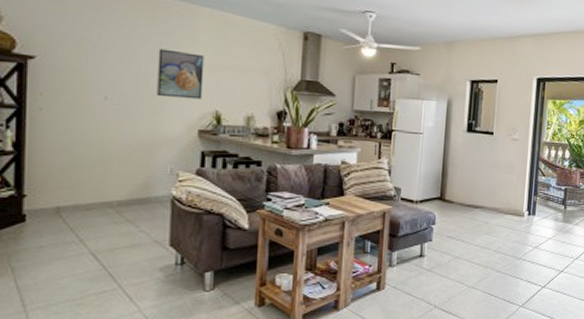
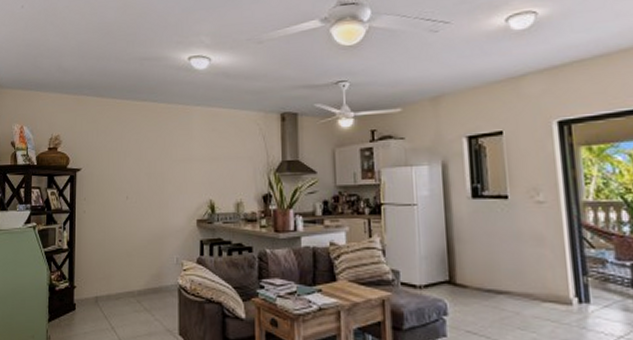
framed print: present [157,48,205,100] -> none [163,148,199,192]

